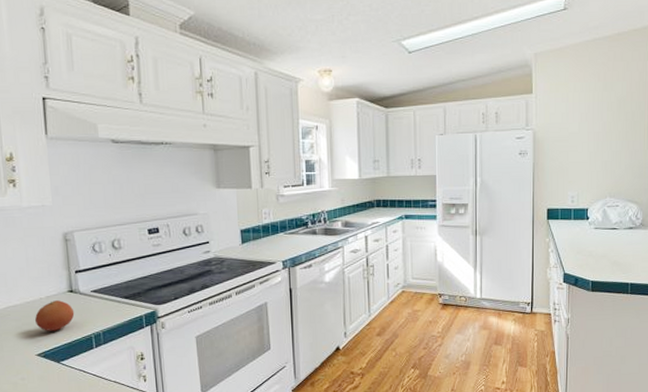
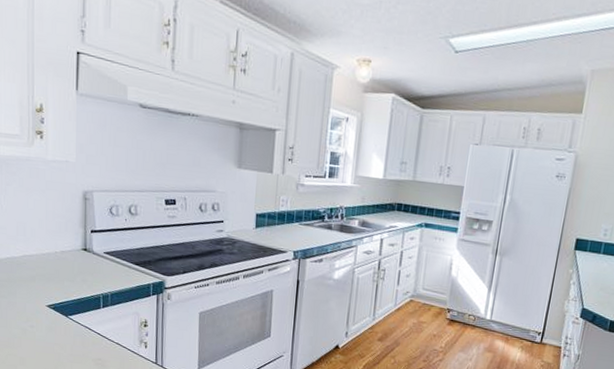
fruit: present [34,300,75,331] -> none [48,256,86,286]

